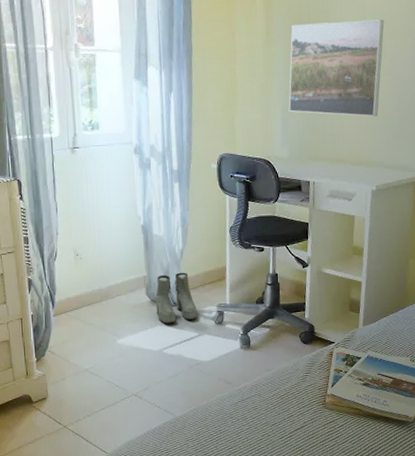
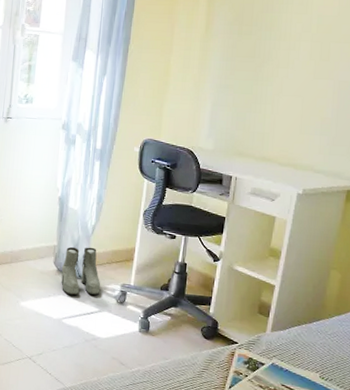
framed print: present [288,19,384,117] -> none [219,21,332,120]

